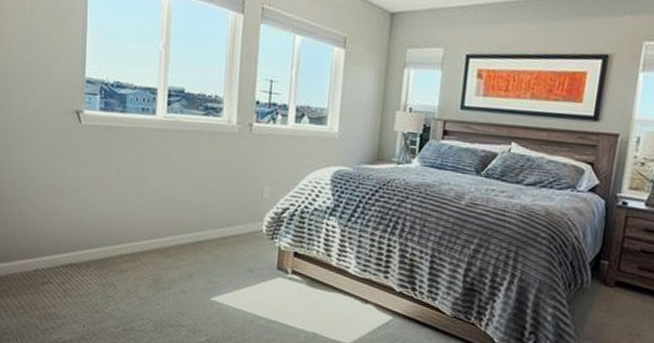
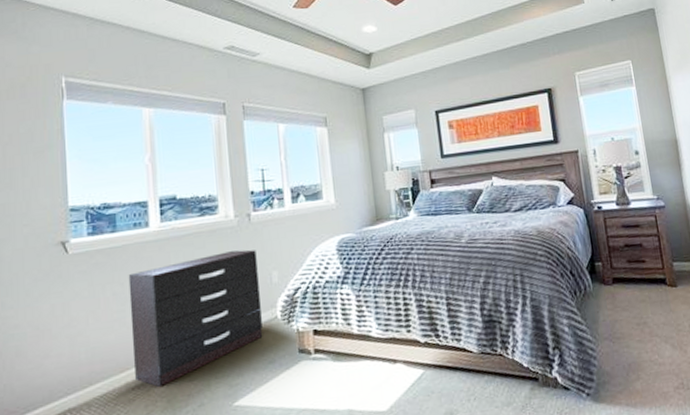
dresser: none [129,155,252,266] -> present [128,250,263,387]

